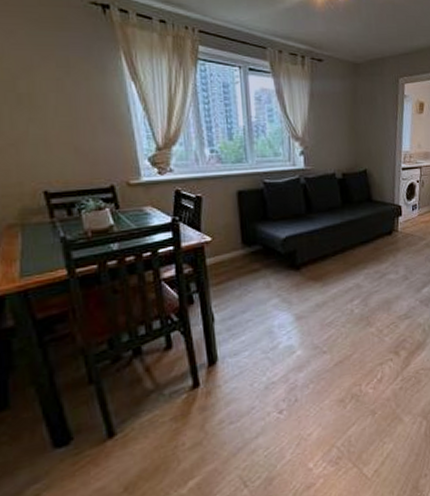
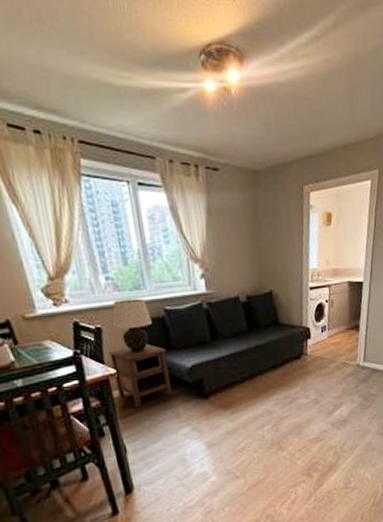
nightstand: none [206,214,264,277] -> present [109,344,172,408]
table lamp: none [214,171,251,221] -> present [113,298,152,352]

